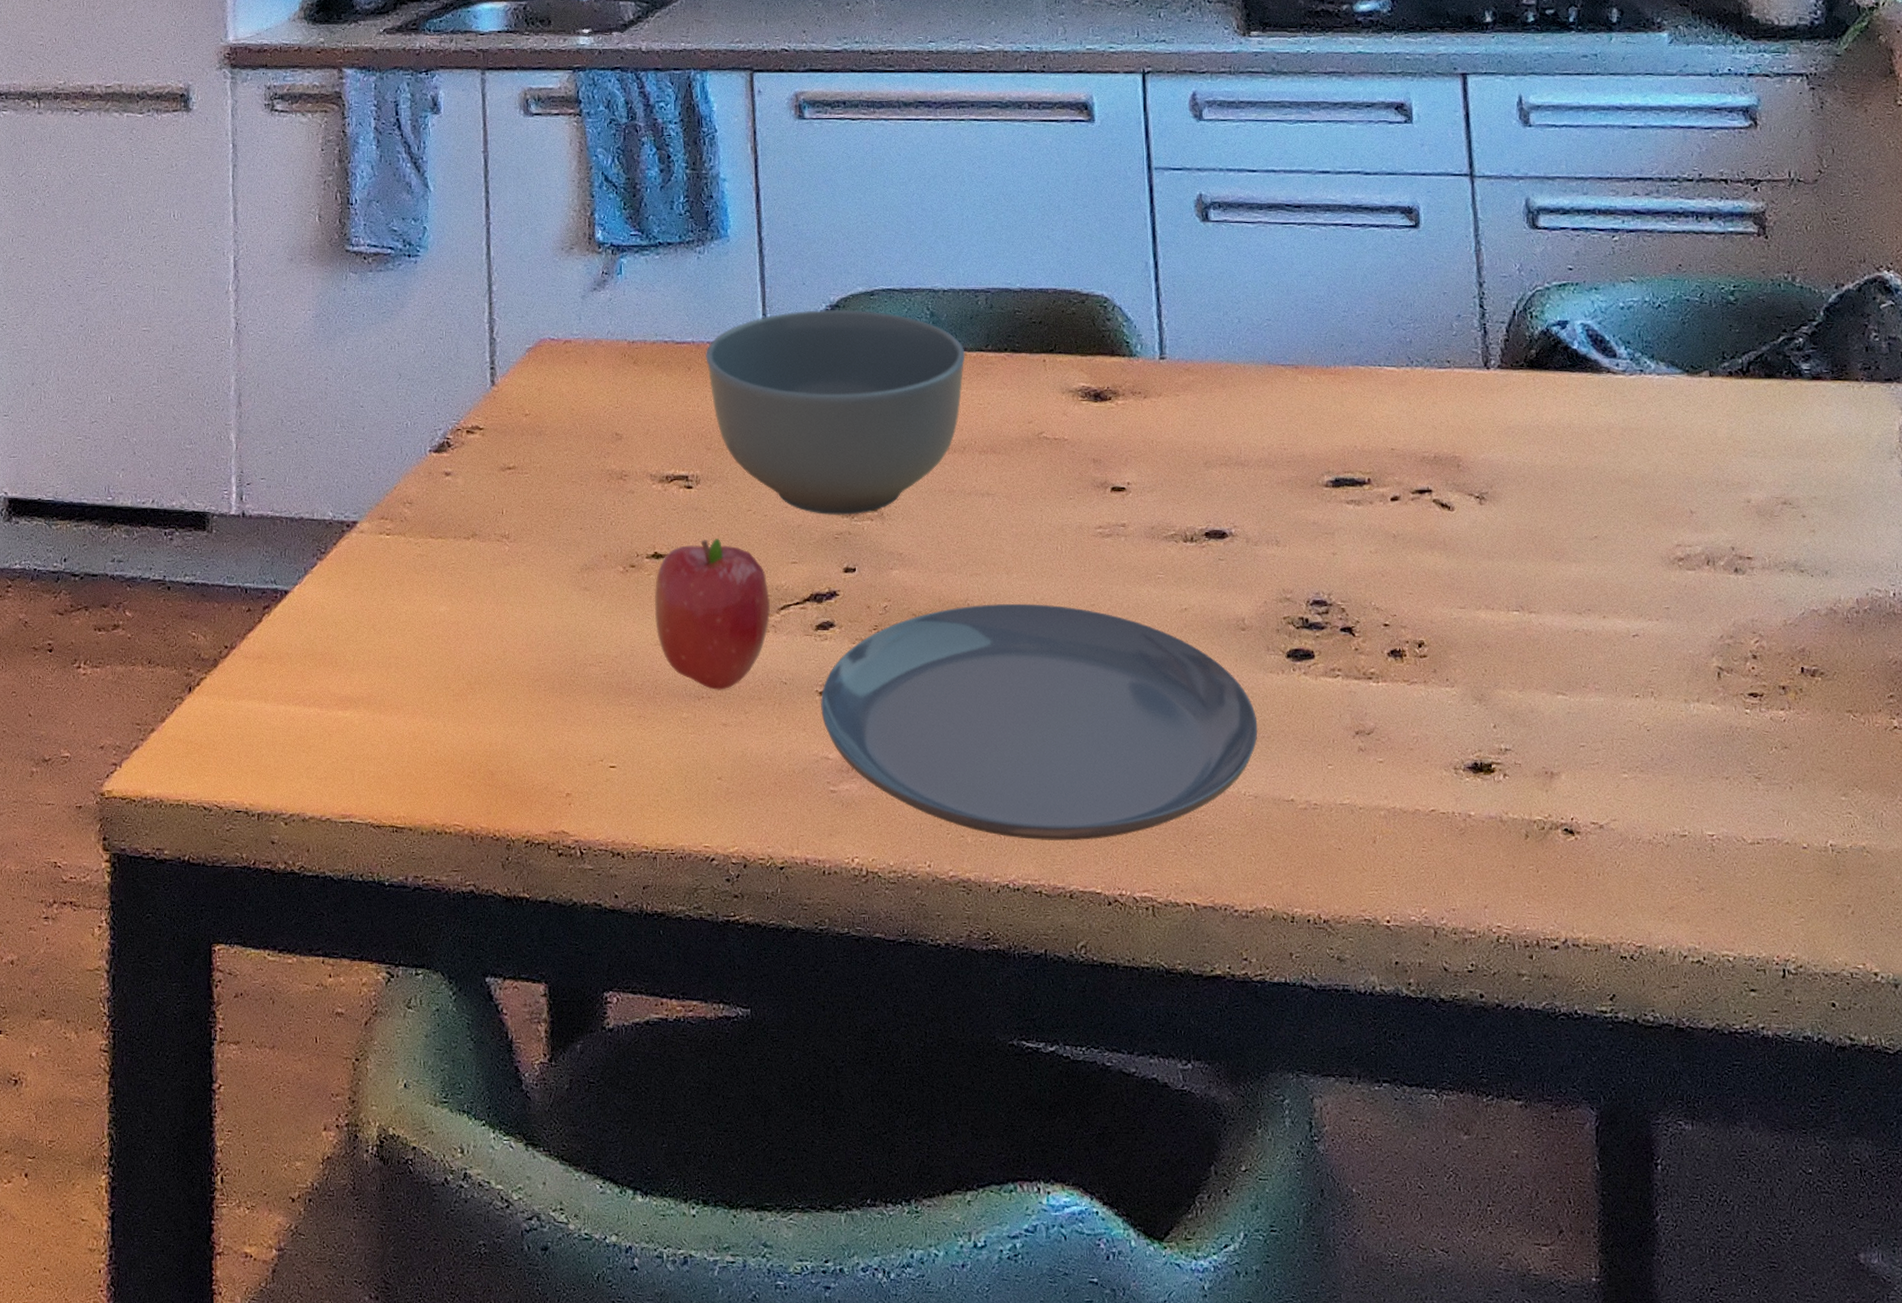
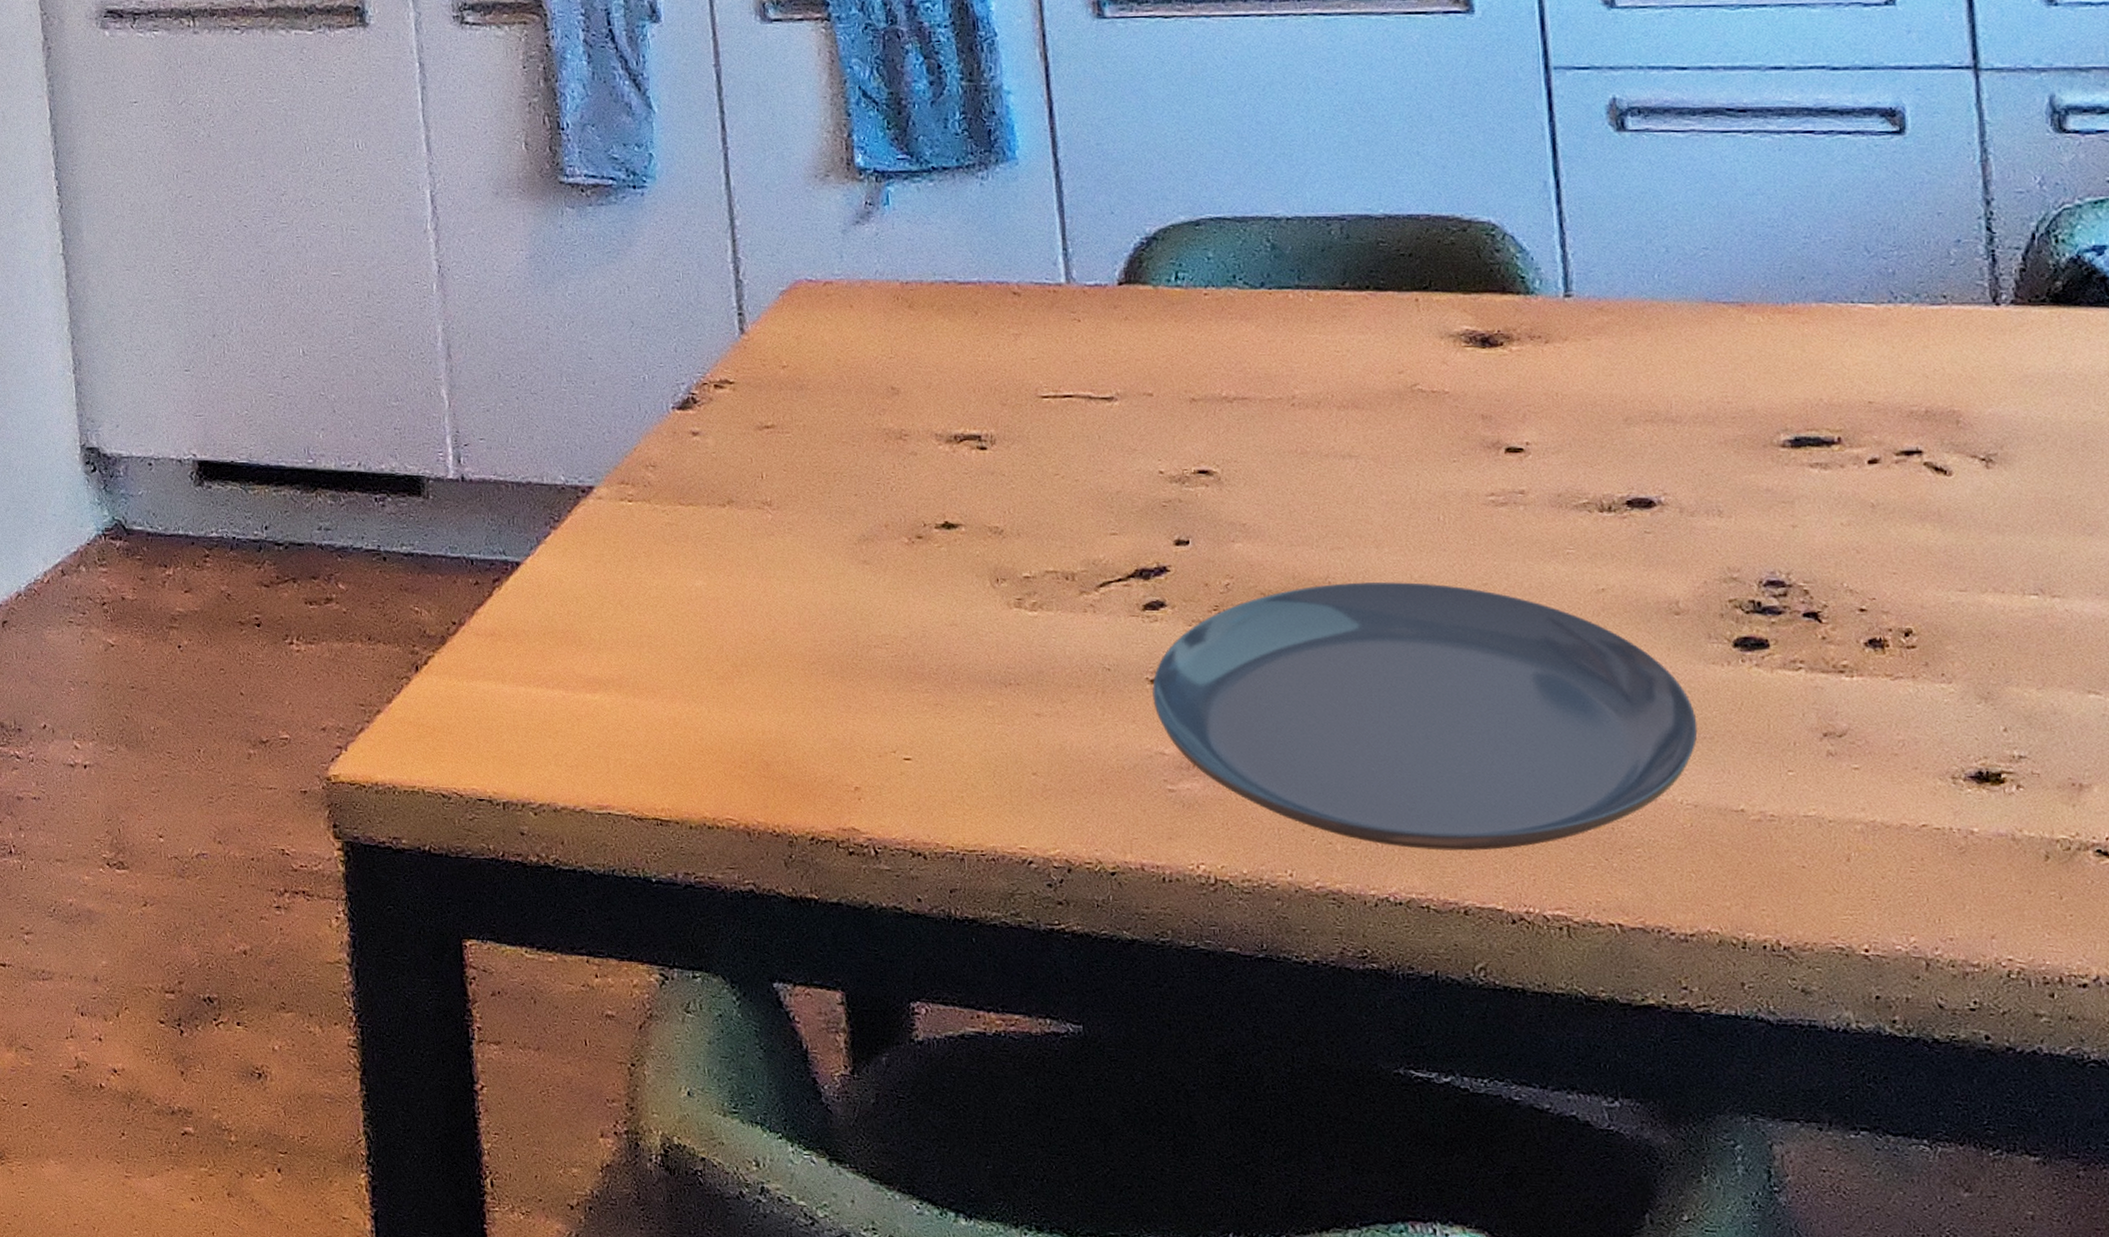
fruit: present [655,539,770,690] -> none [947,507,1087,676]
bowl: present [705,309,965,515] -> none [994,242,1317,480]

